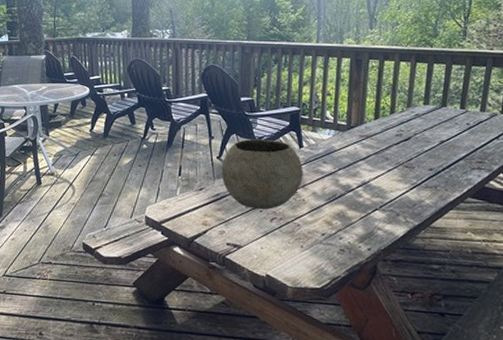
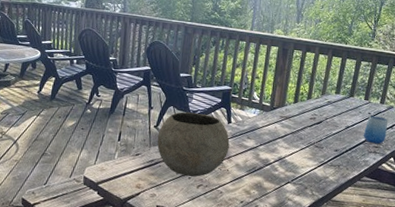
cup: none [462,126,492,159] -> present [363,115,387,145]

